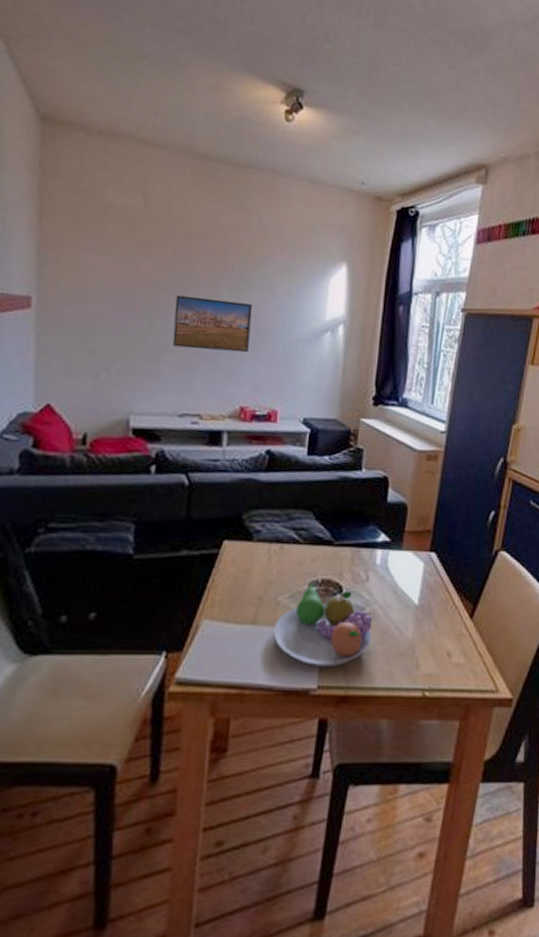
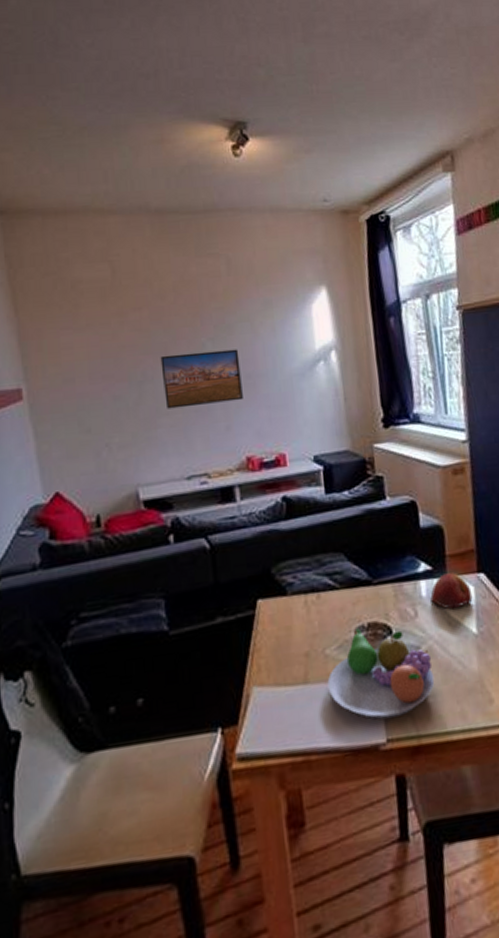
apple: none [383,547,421,580] -> present [430,572,473,610]

